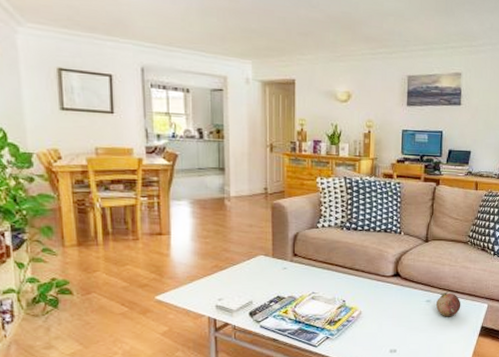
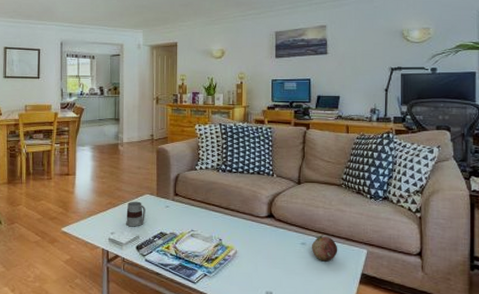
mug: none [235,263,259,292] -> present [125,201,145,227]

